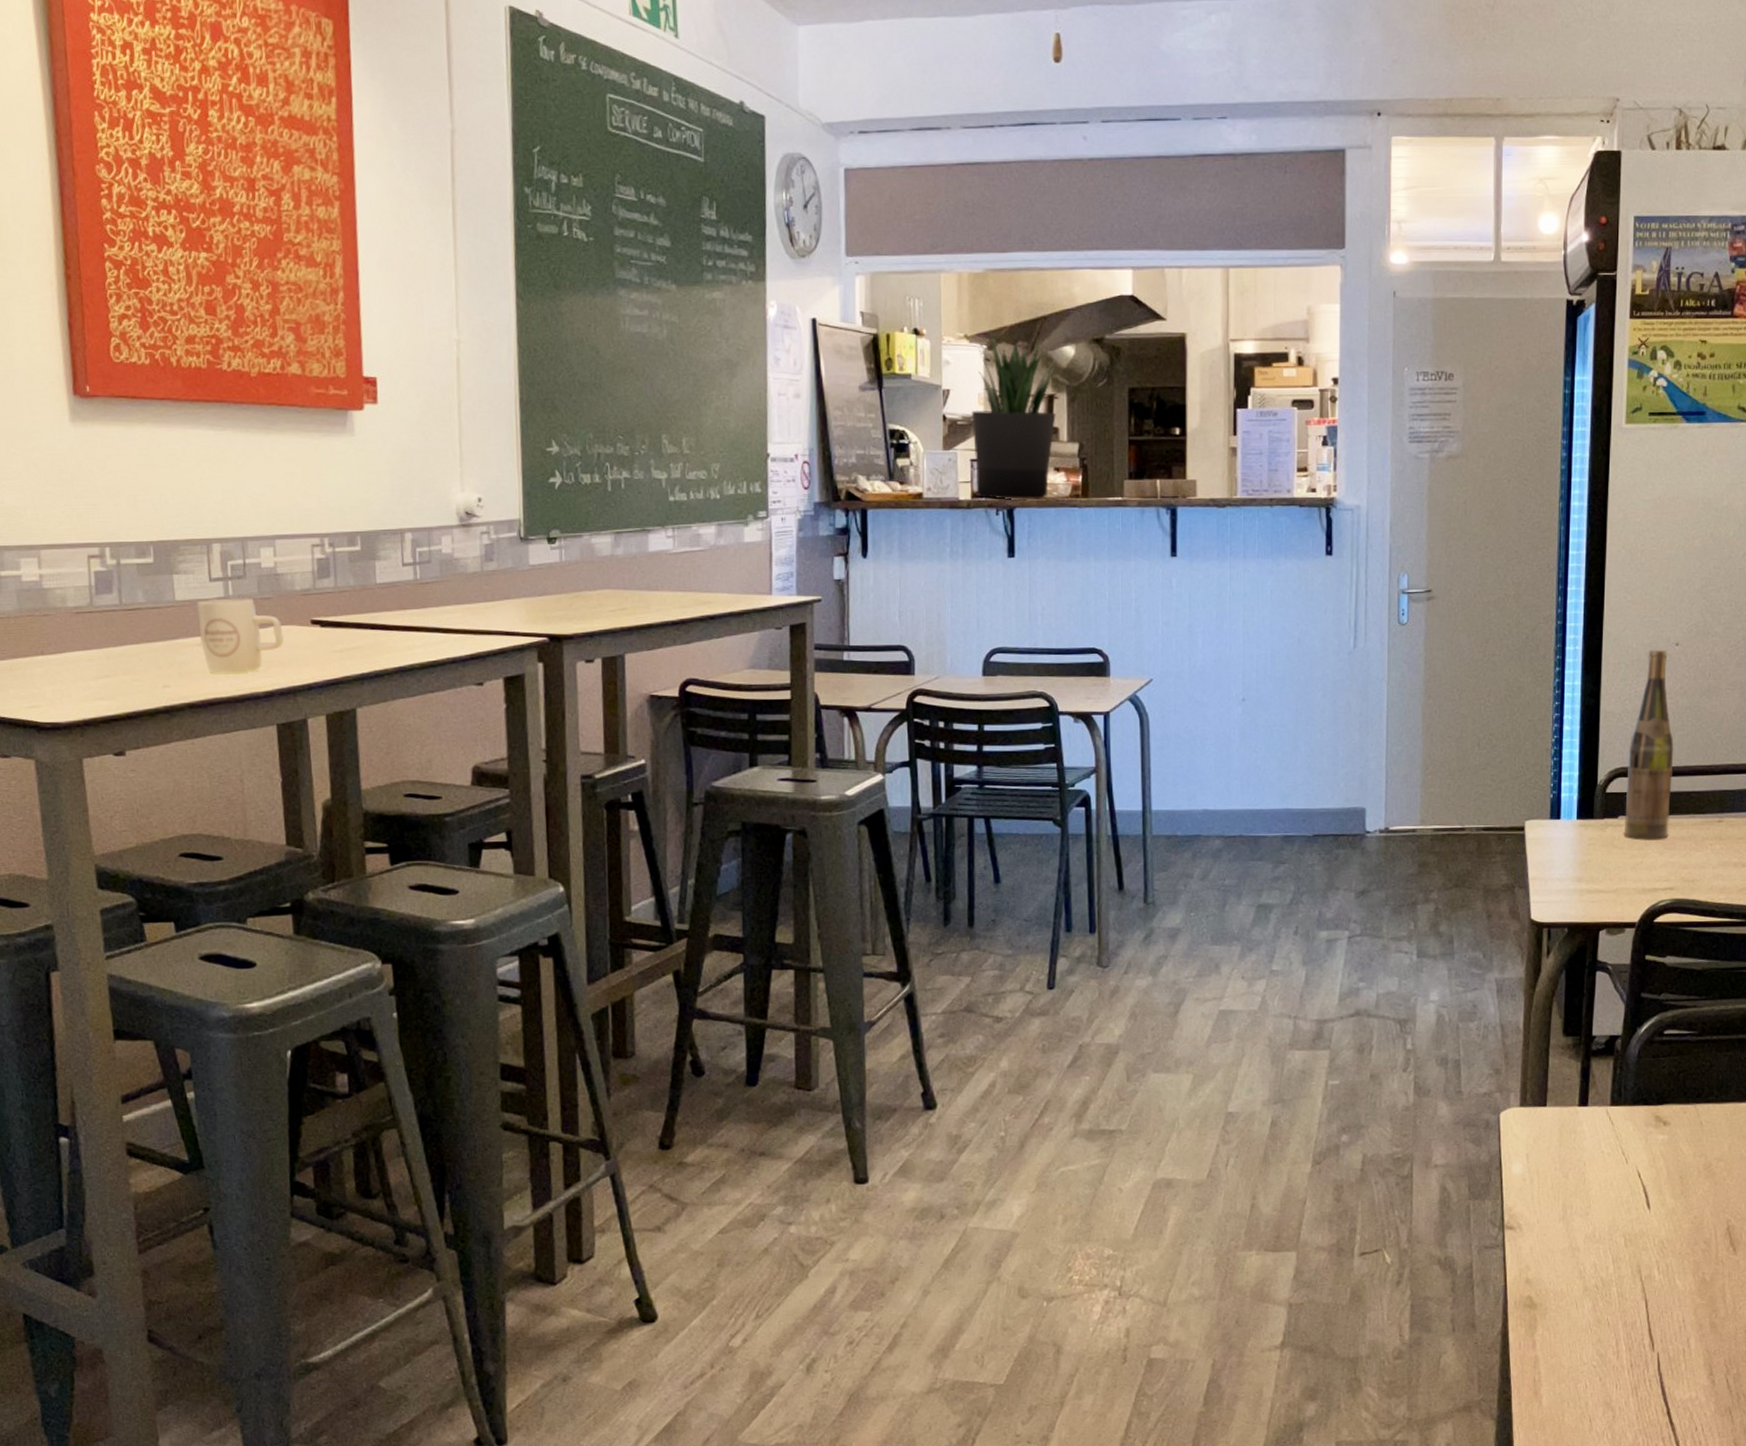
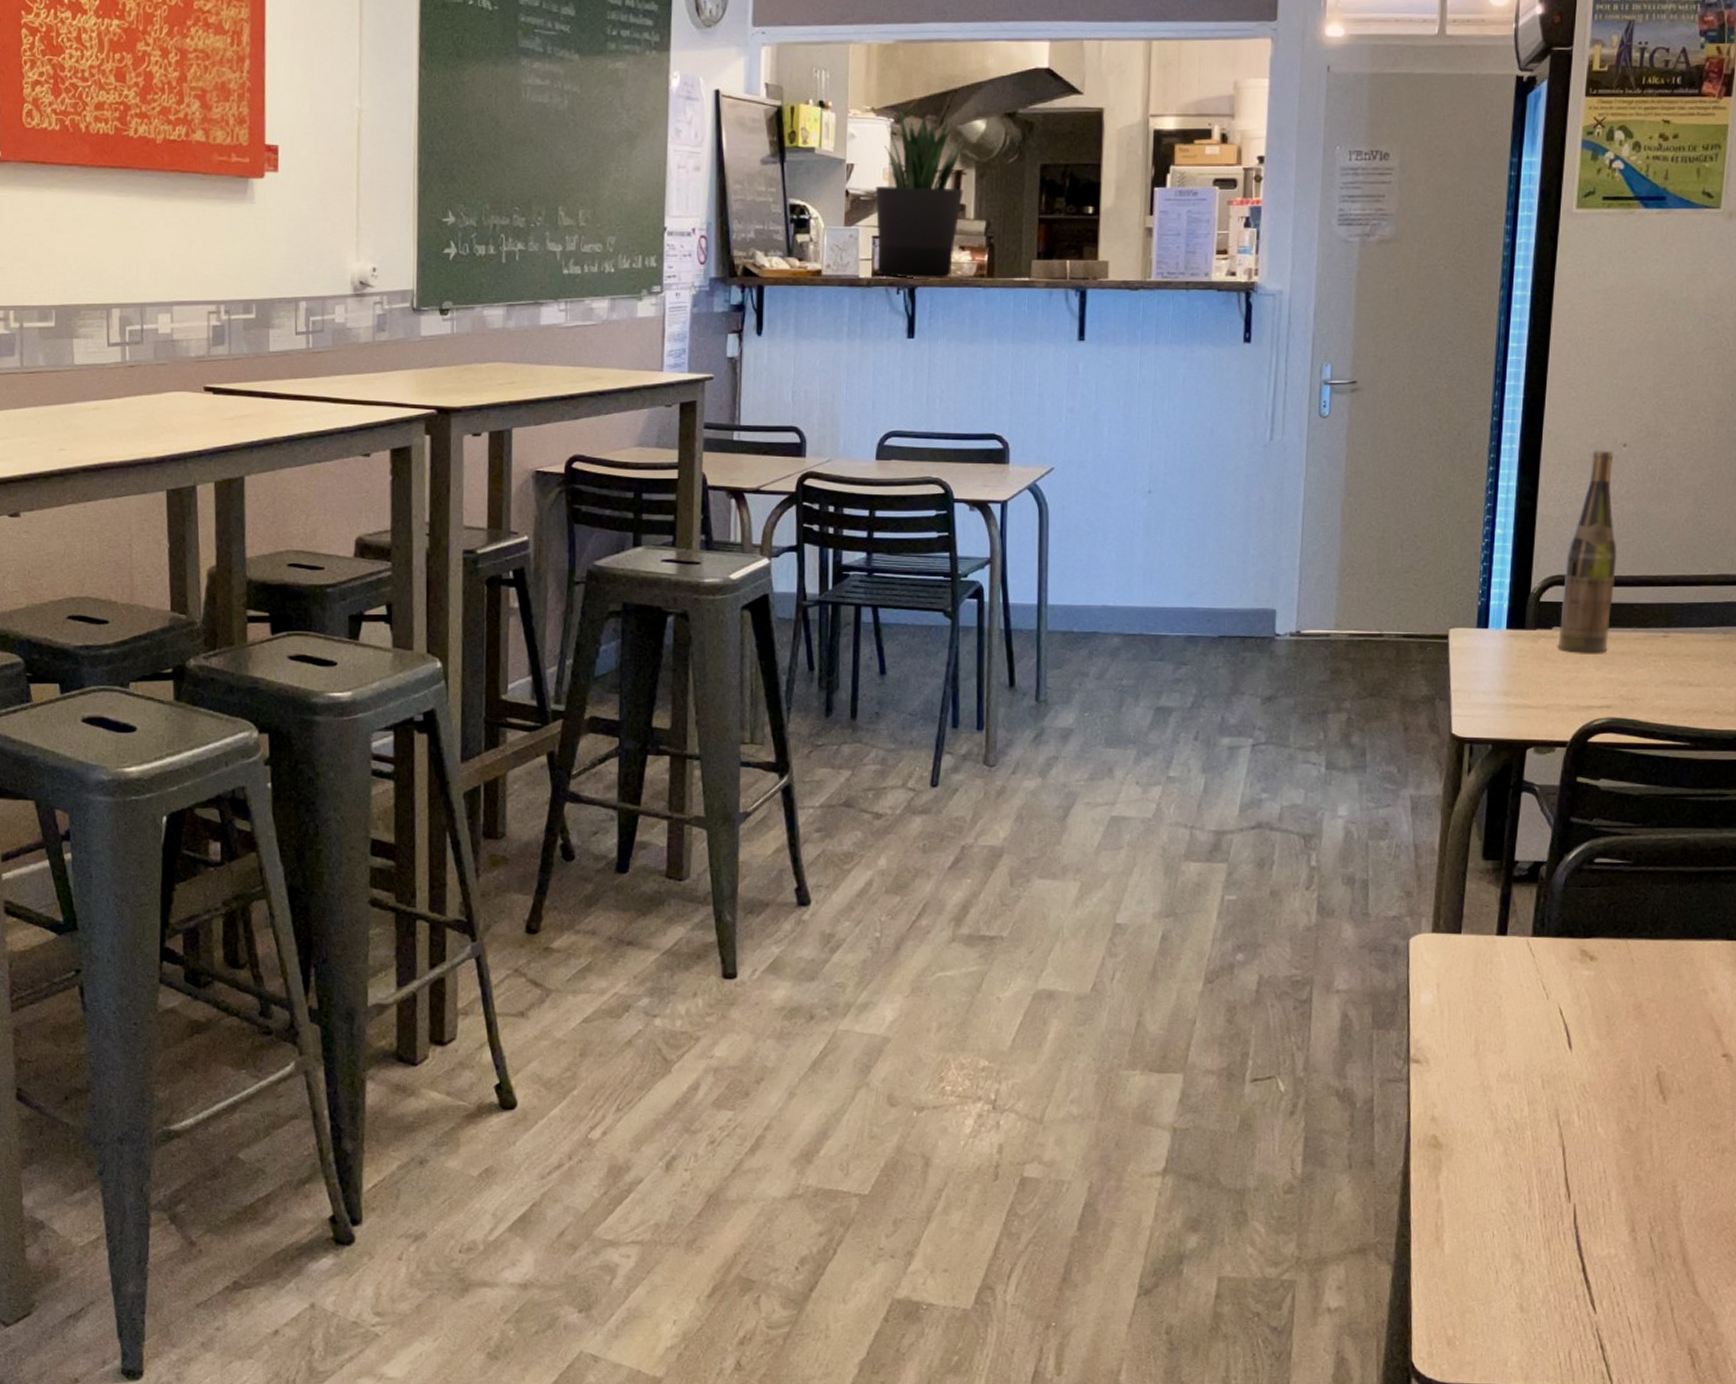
mug: present [197,599,284,673] -> none [95,364,177,438]

